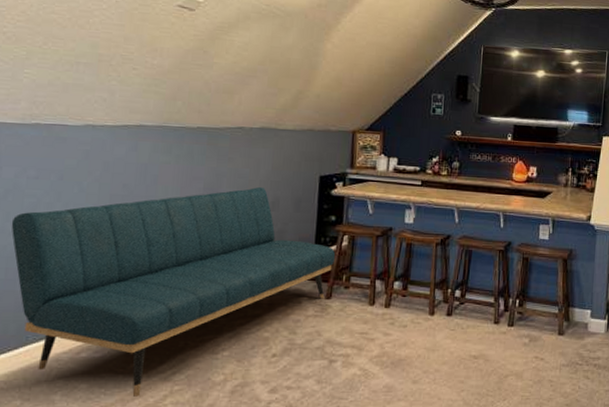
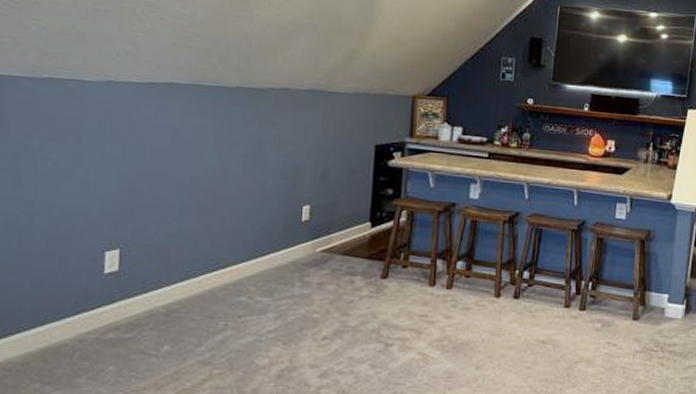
sofa: present [11,186,335,397] -> none [23,155,392,381]

